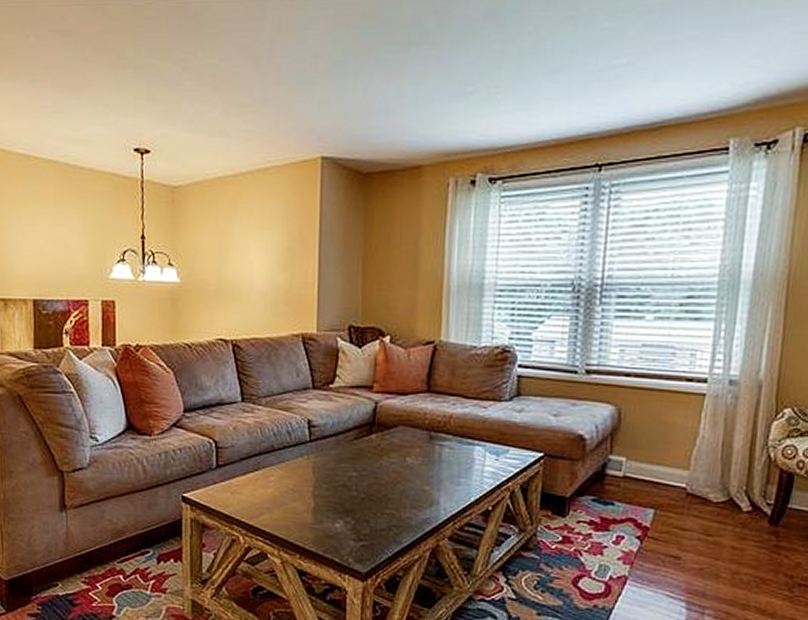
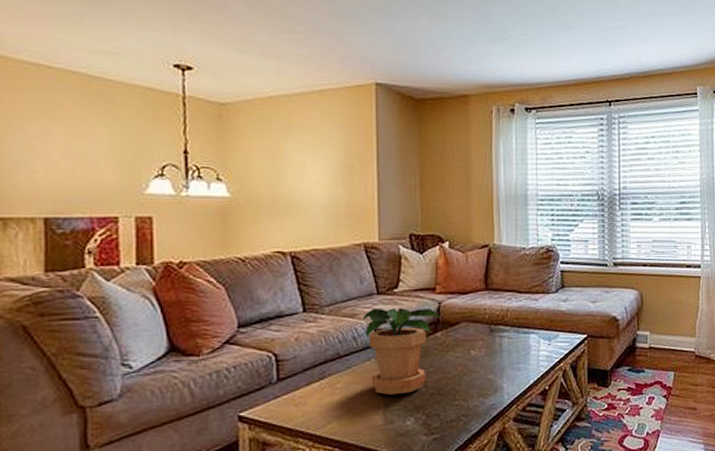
potted plant: none [297,402,377,495] -> present [362,307,441,396]

